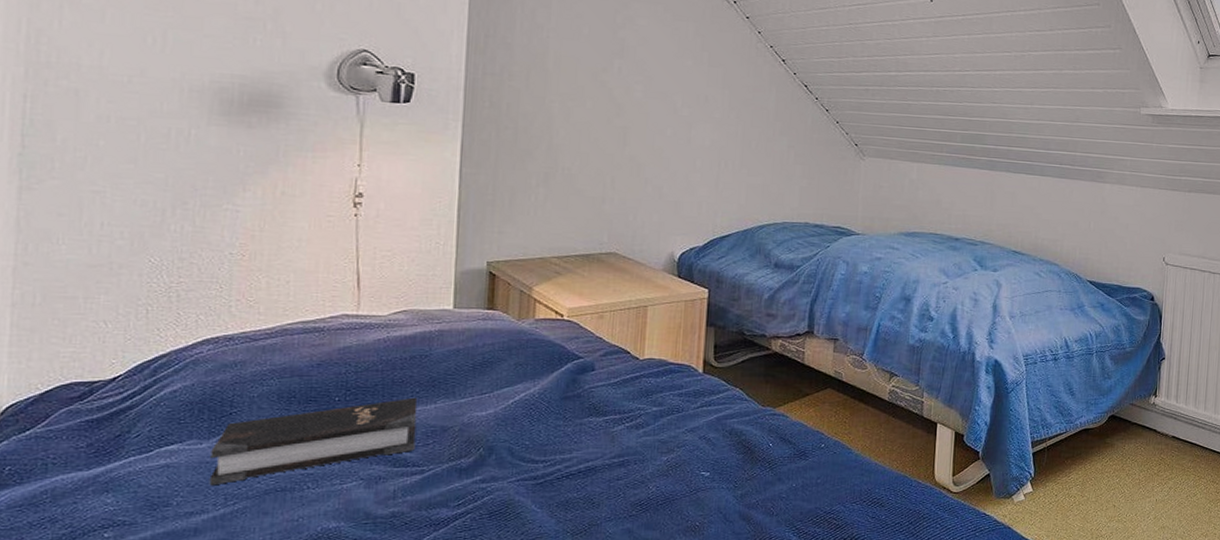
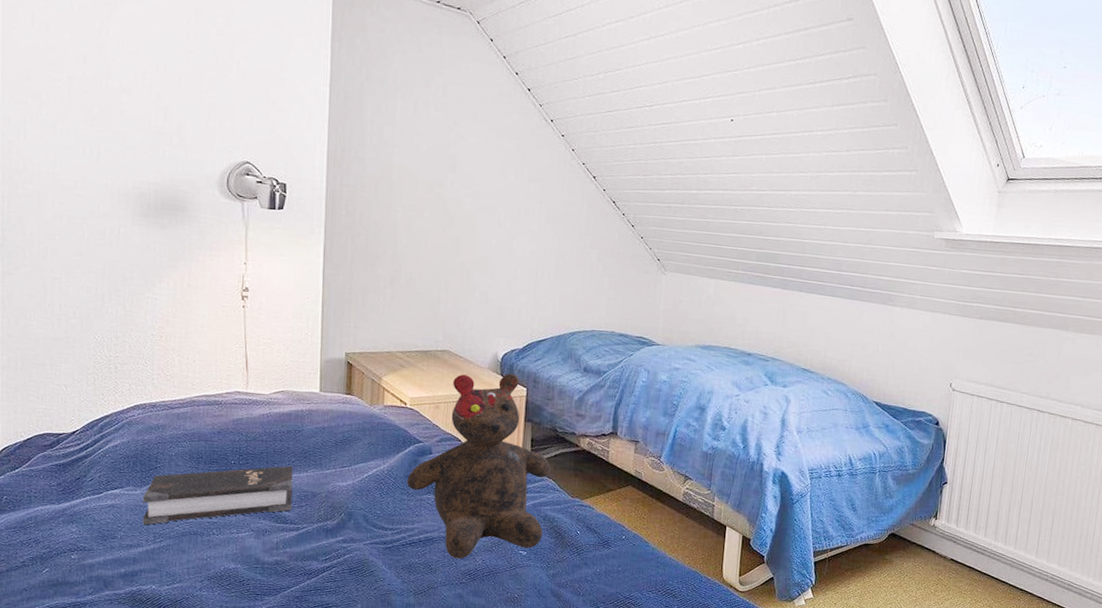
teddy bear: none [563,273,738,489] -> present [407,373,551,559]

